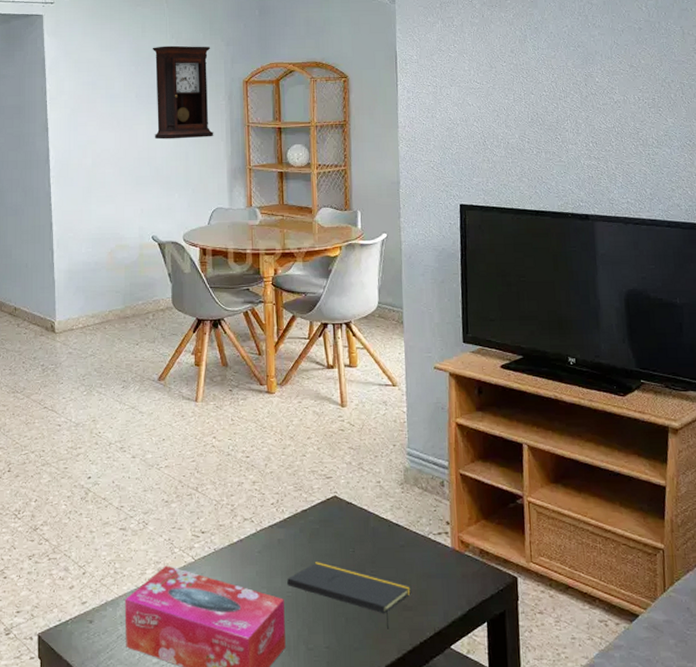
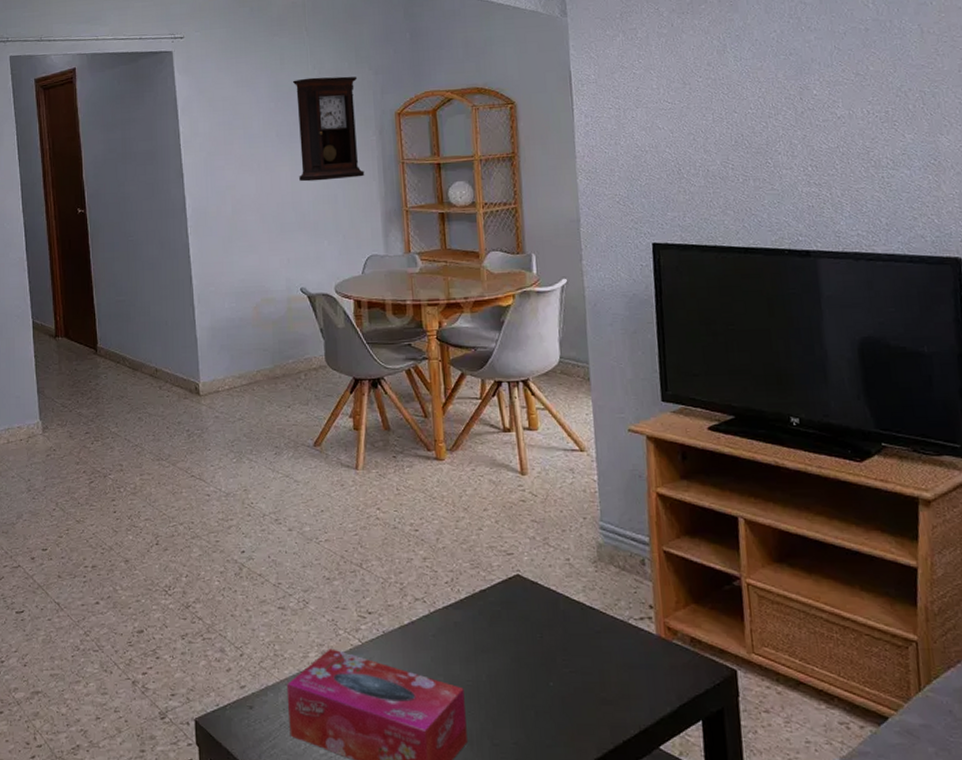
notepad: present [287,560,412,629] -> none [466,646,611,725]

